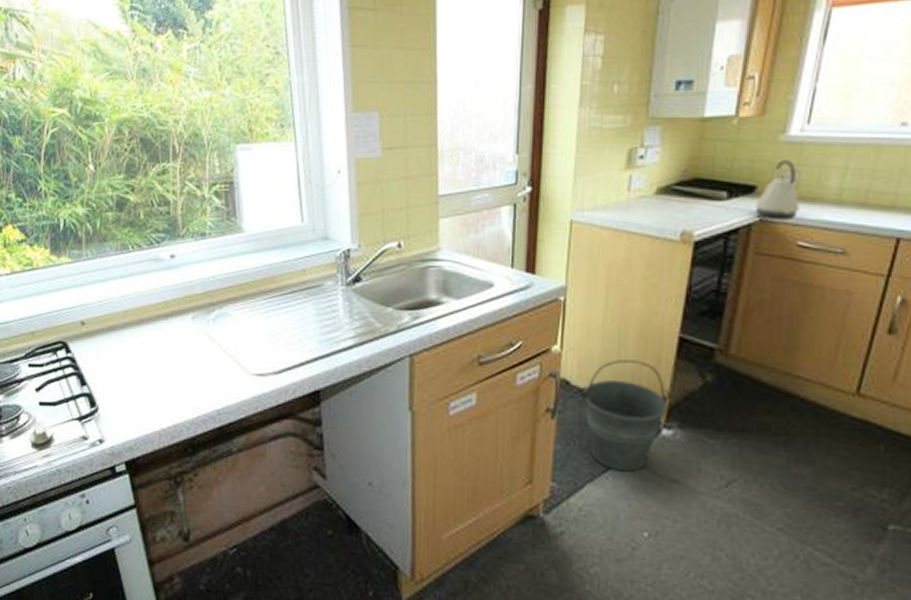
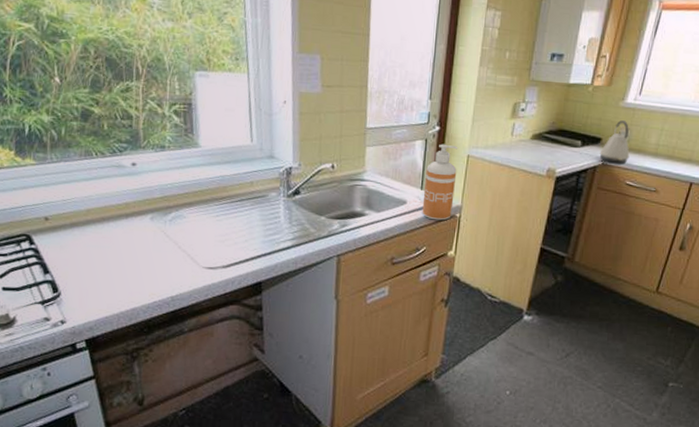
soap dispenser: none [514,208,558,306] -> present [422,144,459,221]
bucket: present [579,359,672,472] -> none [466,263,533,347]

